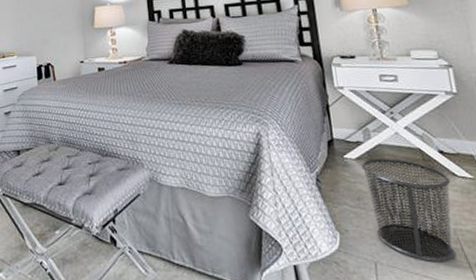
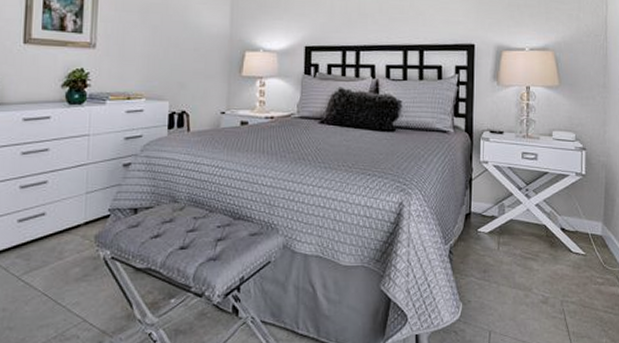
waste bin: present [361,157,456,263] -> none [492,233,566,331]

